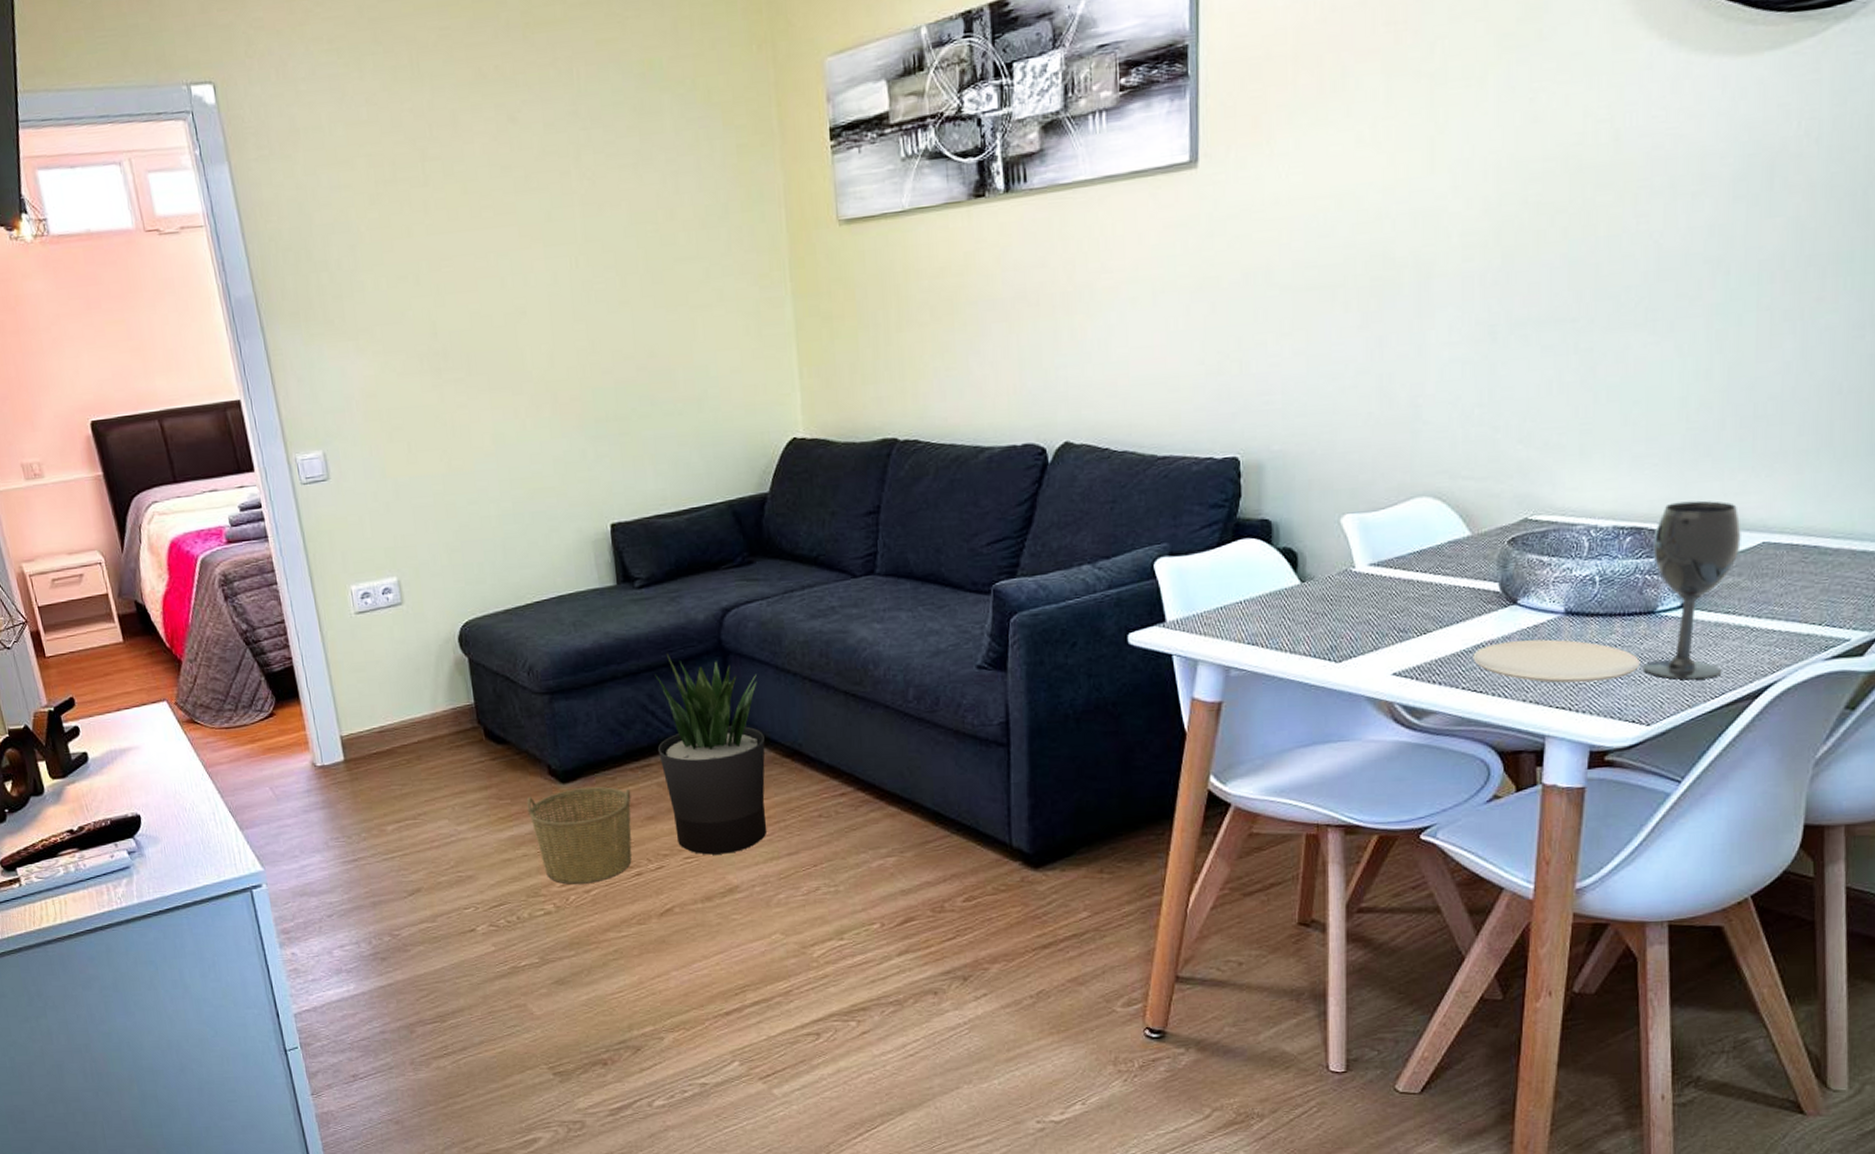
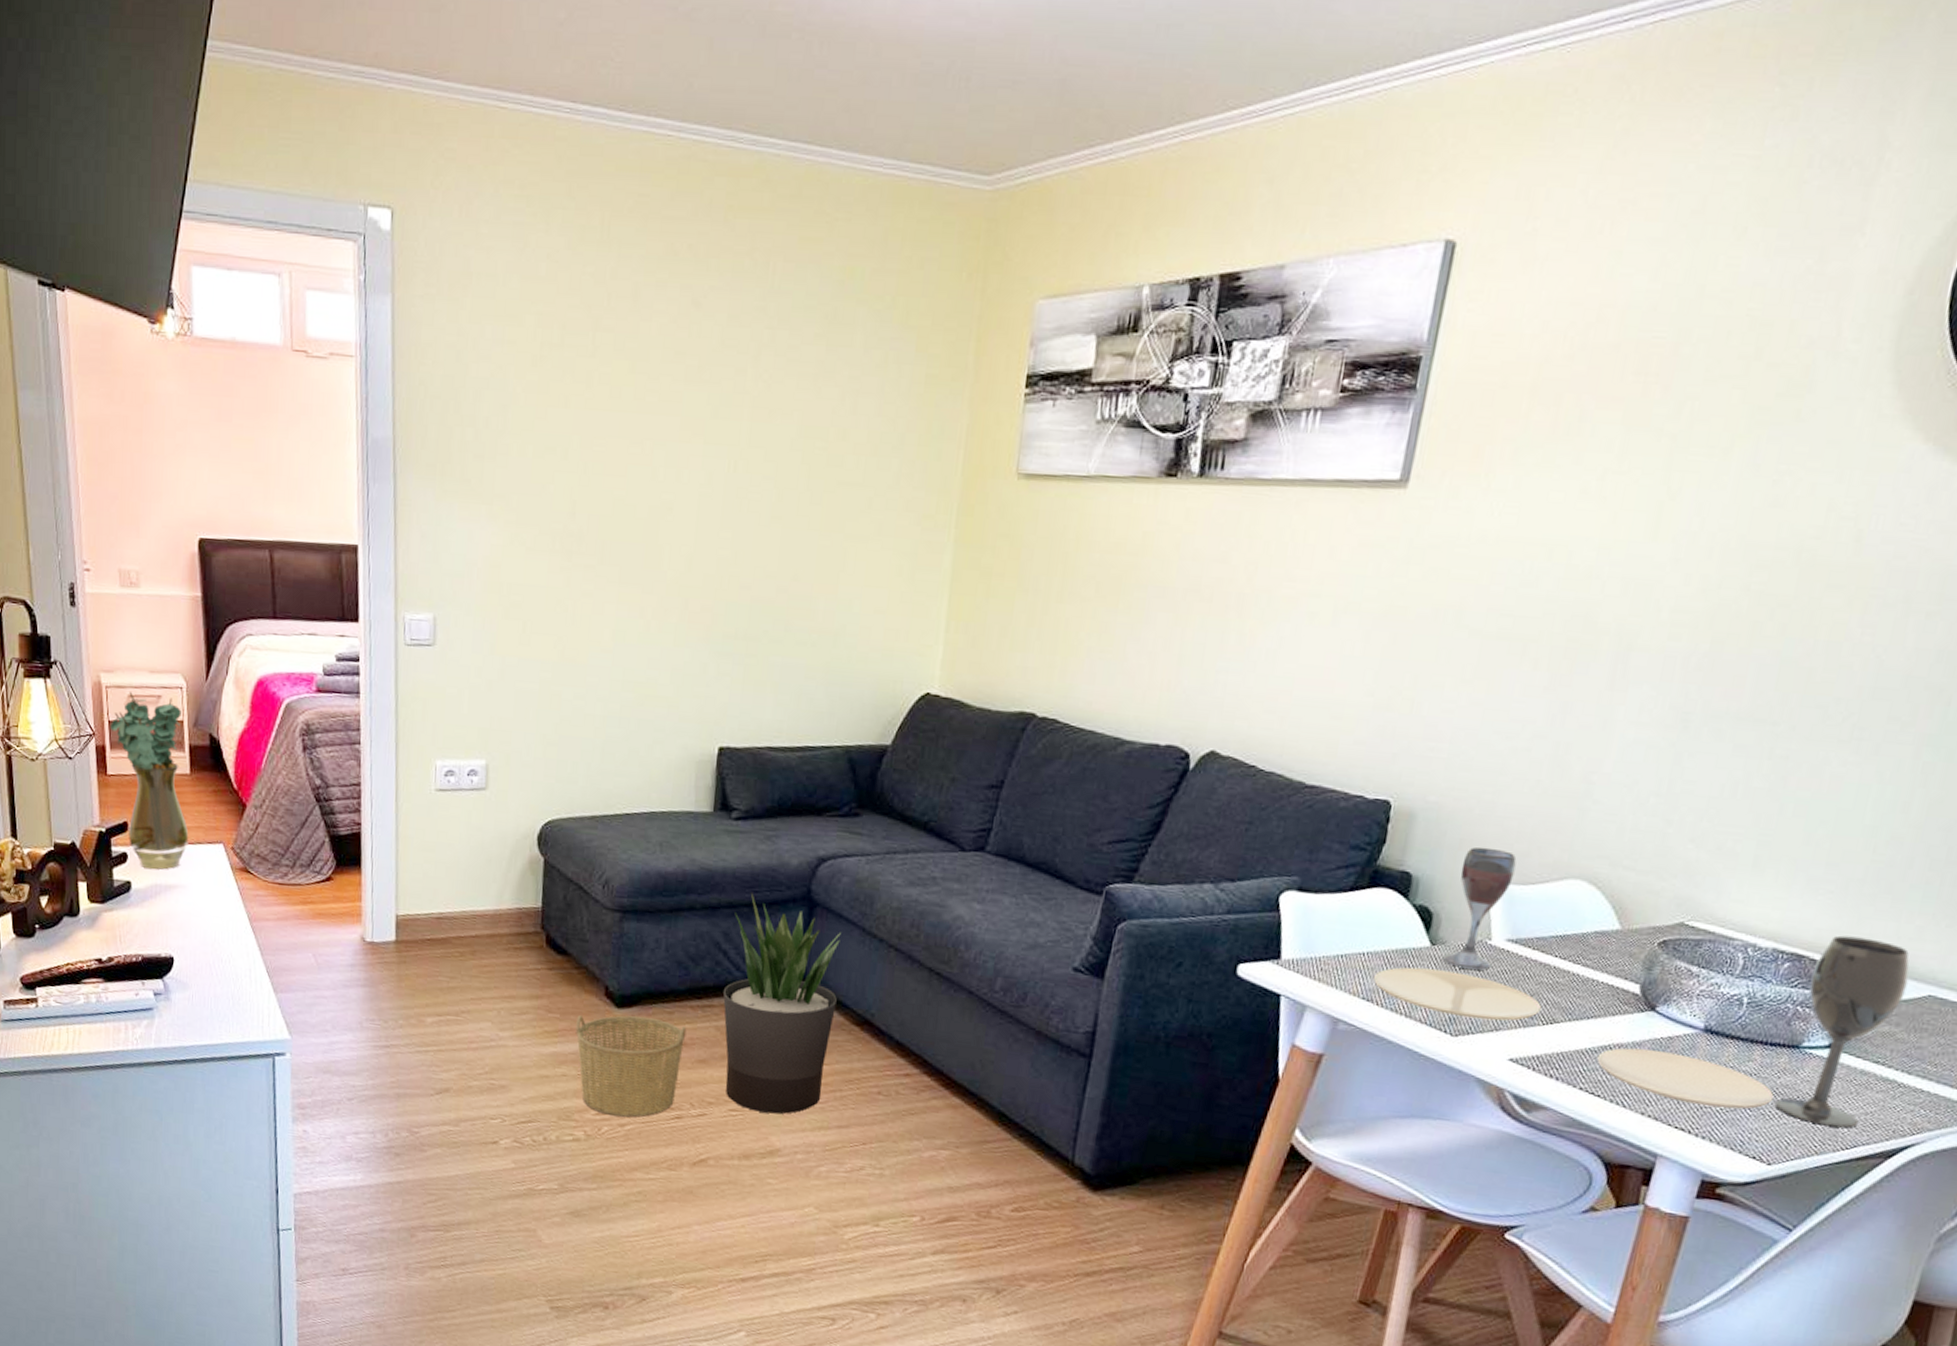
vase: none [39,574,134,737] -> present [109,691,189,870]
plate: none [1255,602,1412,644] -> present [1374,967,1541,1021]
cup: none [1313,482,1364,599] -> present [1442,846,1517,970]

